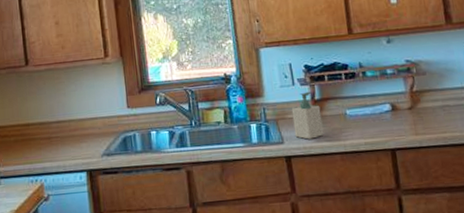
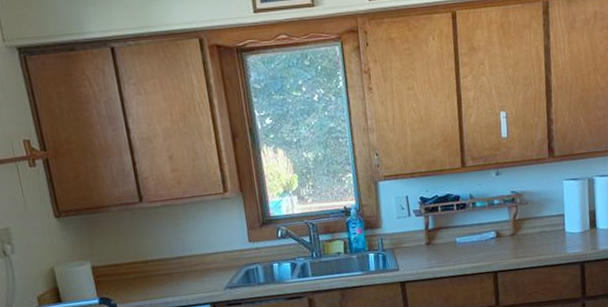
soap bottle: present [291,91,324,140] -> none [407,221,436,266]

